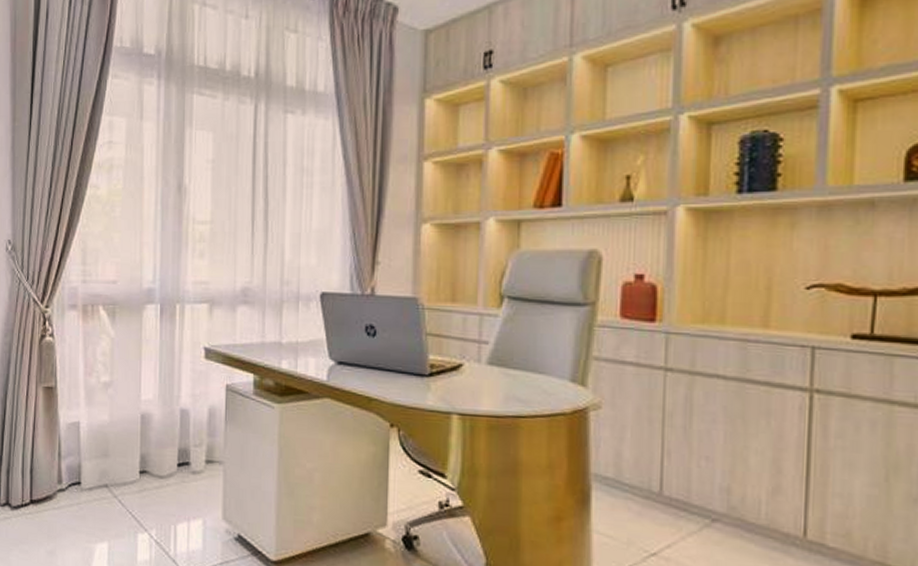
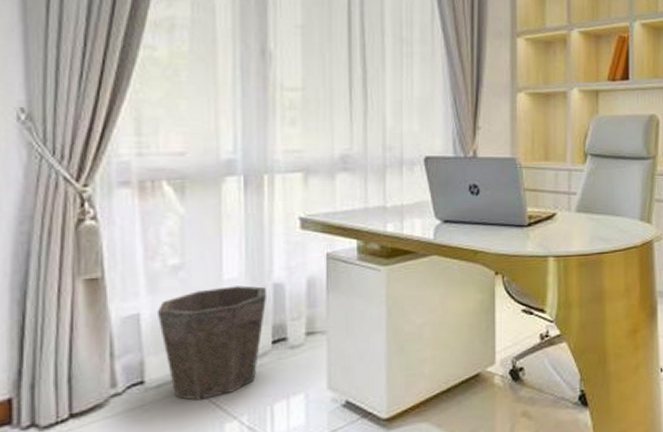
waste bin: none [91,406,175,508] -> present [156,285,268,400]

